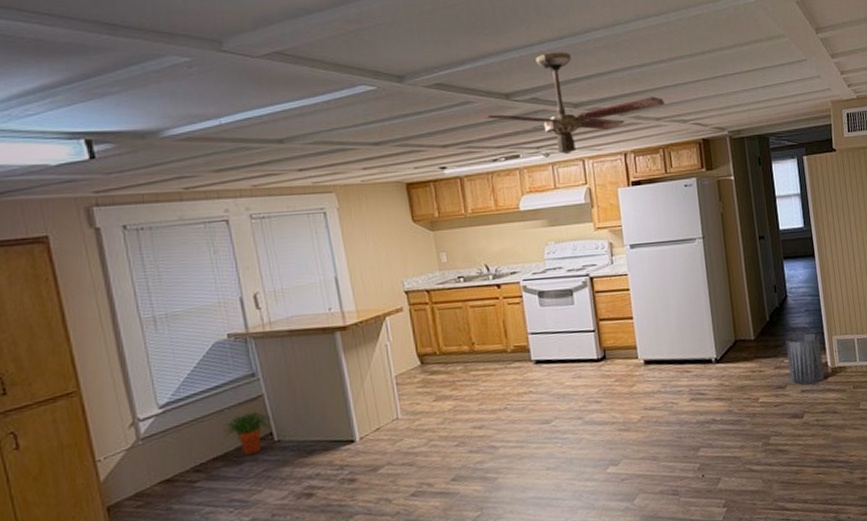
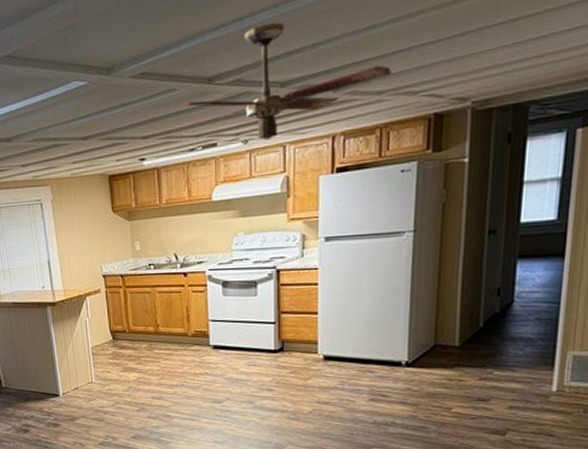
trash can: present [785,333,825,385] -> none [497,345,549,401]

